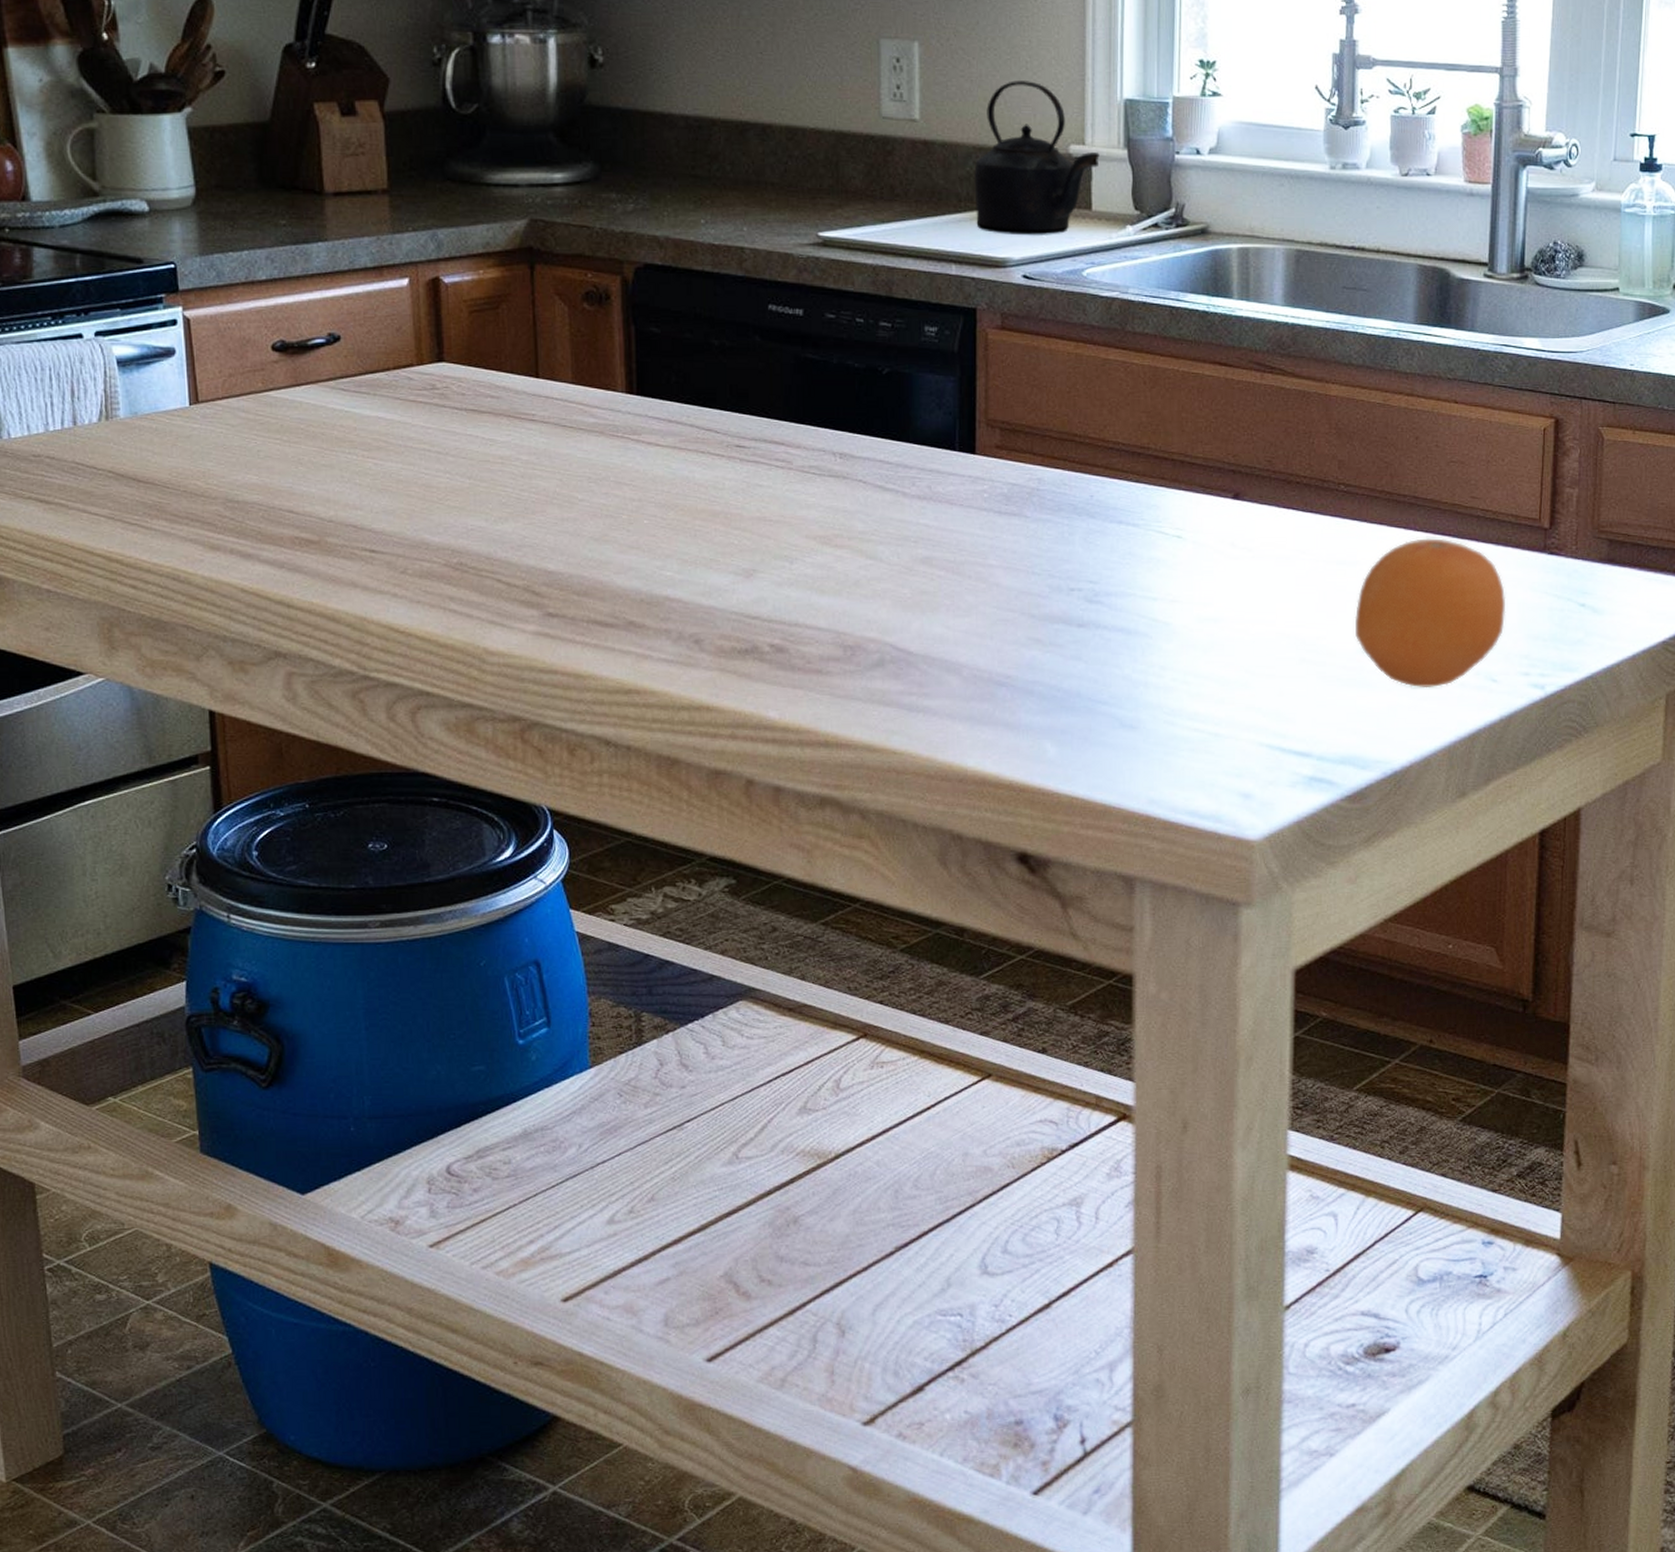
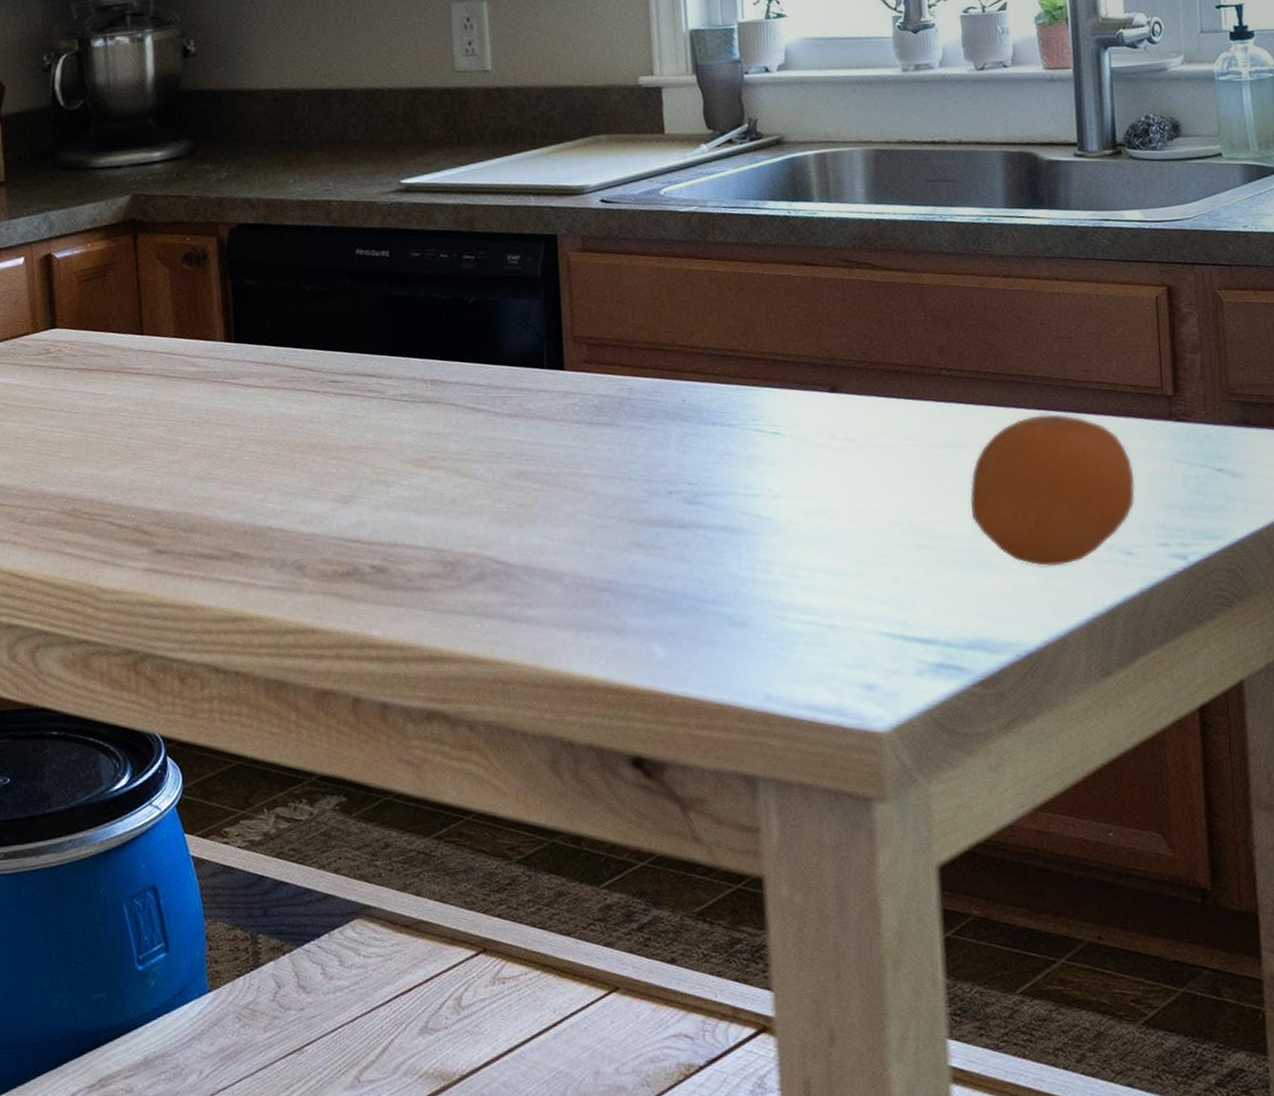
kettle: present [974,80,1100,235] -> none [547,24,669,165]

